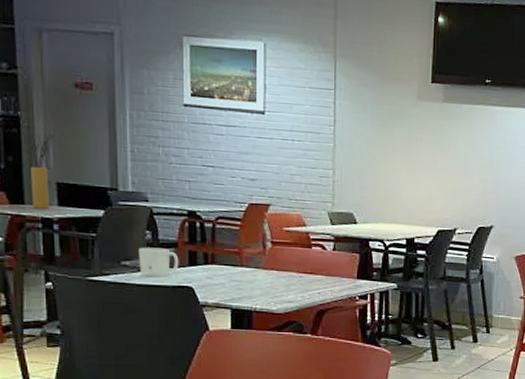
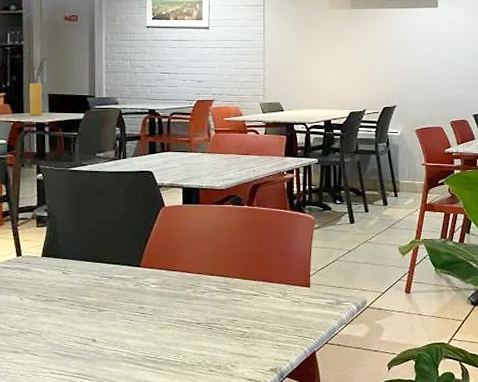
mug: present [138,247,179,278] -> none [110,141,141,166]

